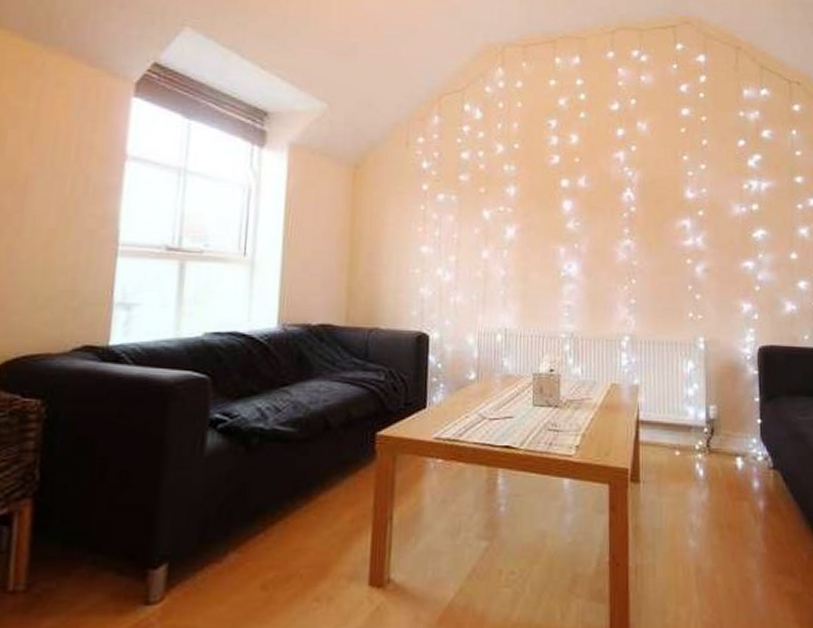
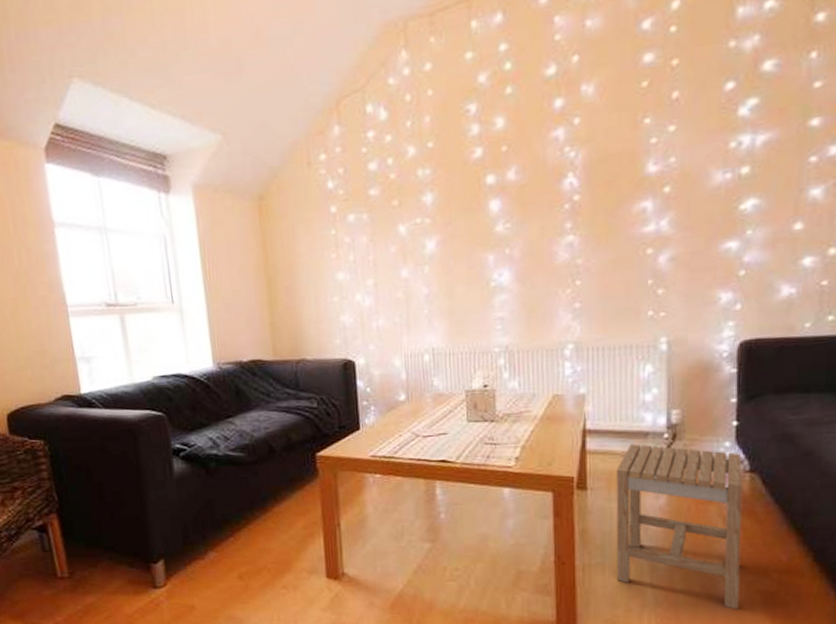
stool: none [665,437,772,614] -> present [616,444,743,610]

